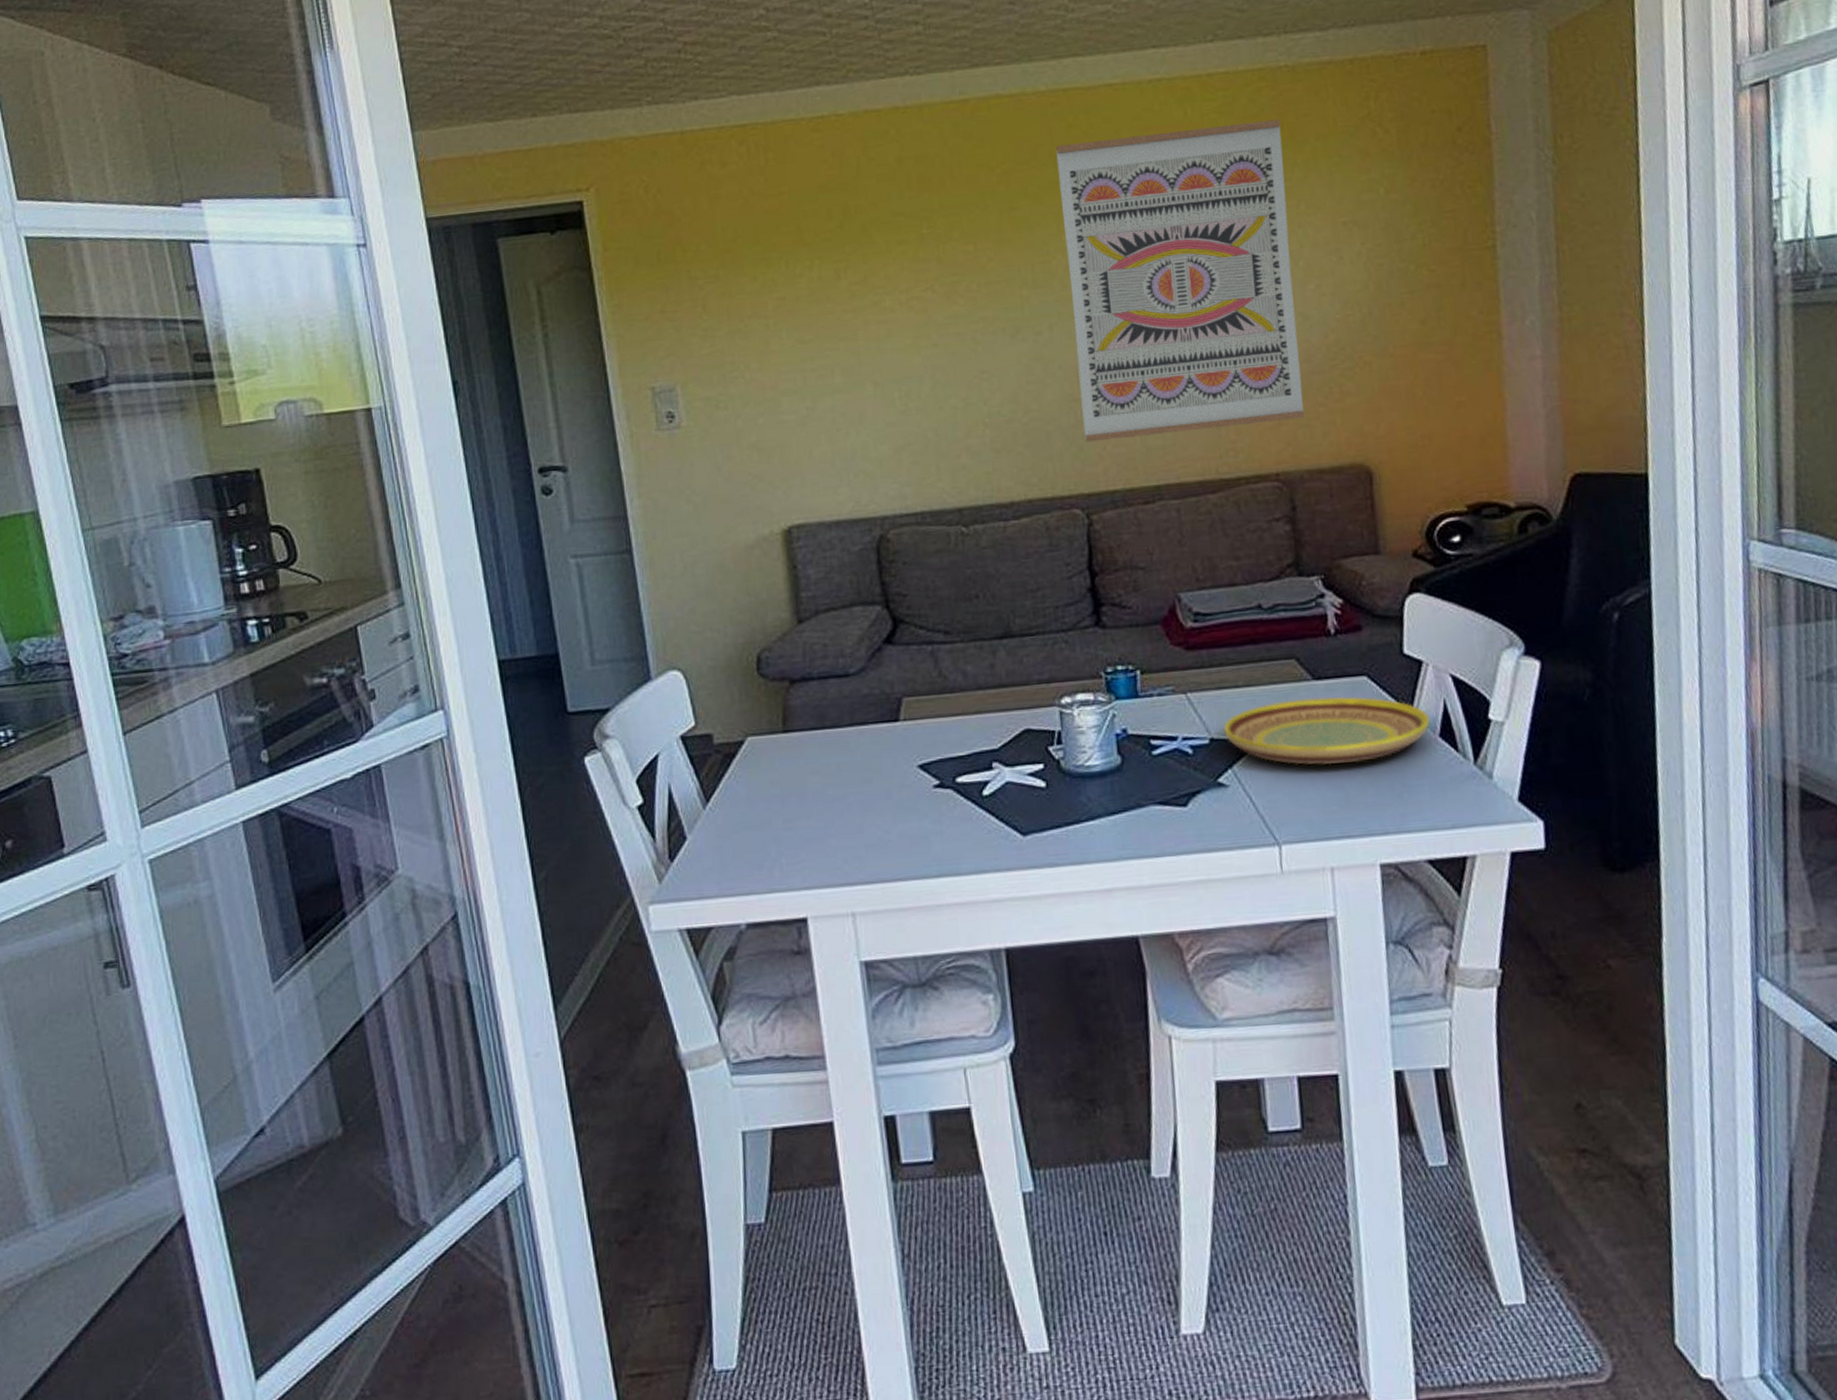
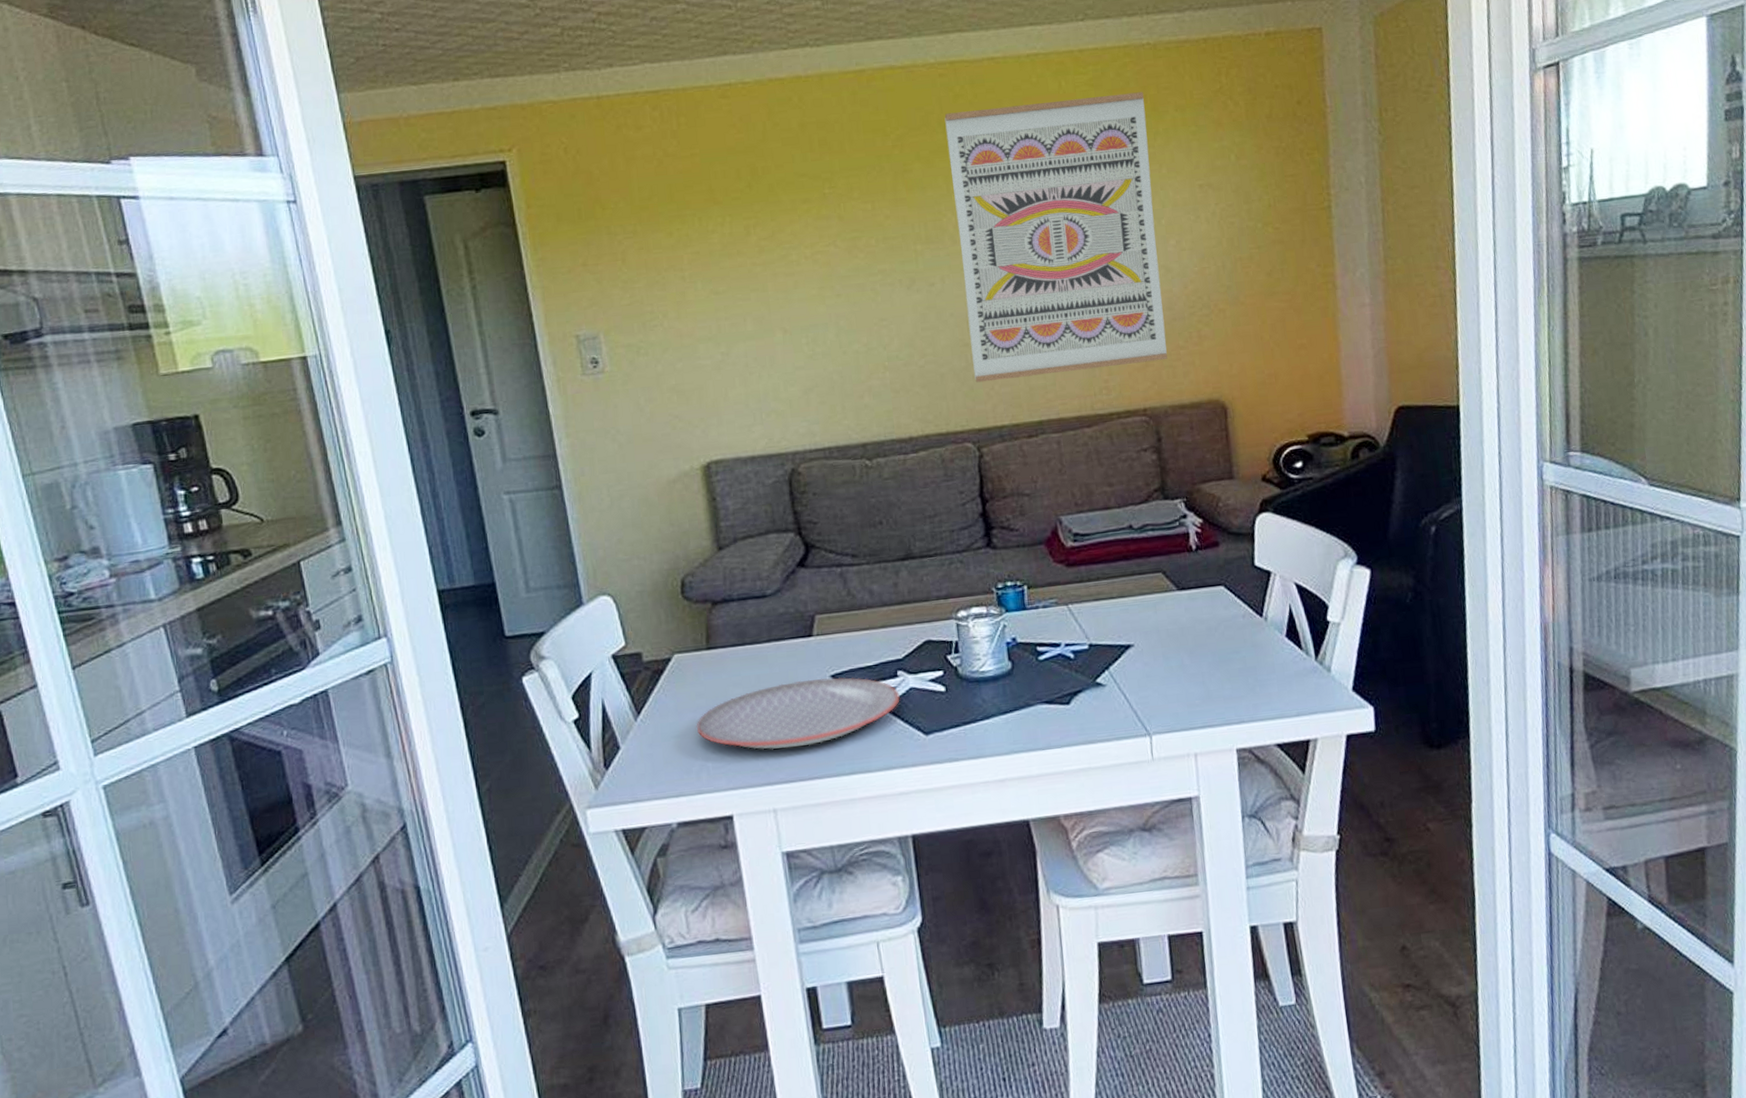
plate: none [769,767,995,847] -> present [696,677,900,750]
plate: present [1223,696,1430,765] -> none [1100,604,1278,665]

